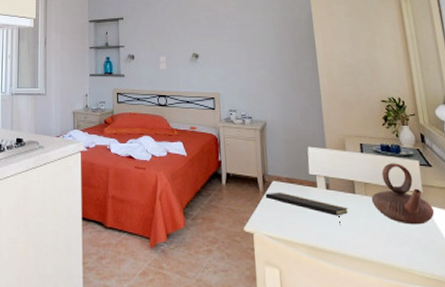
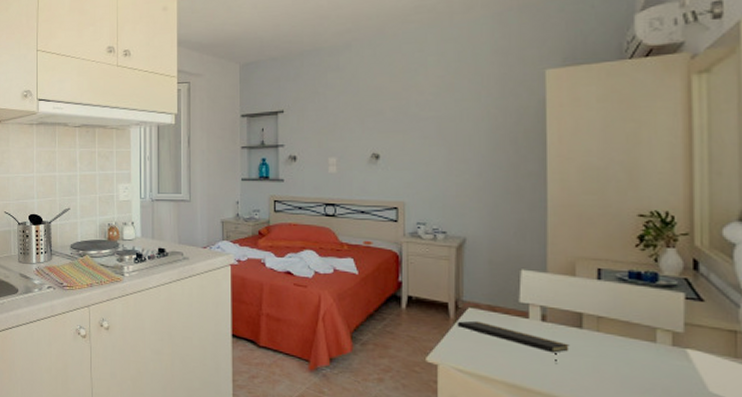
teapot: present [371,163,435,225] -> none [605,294,699,371]

